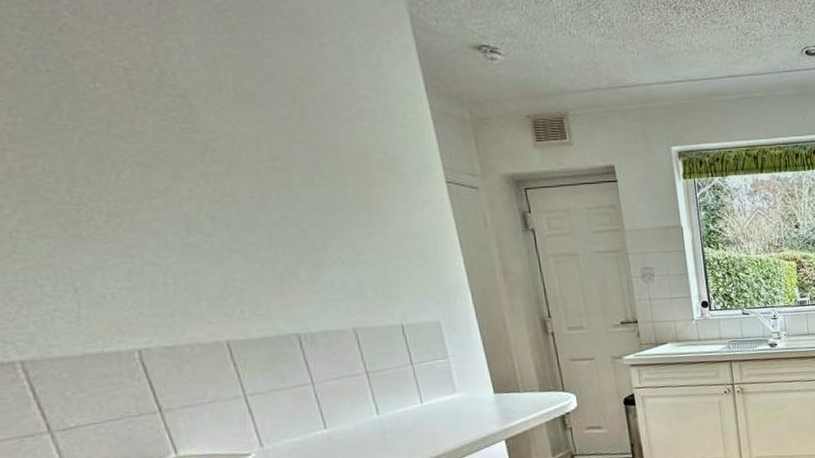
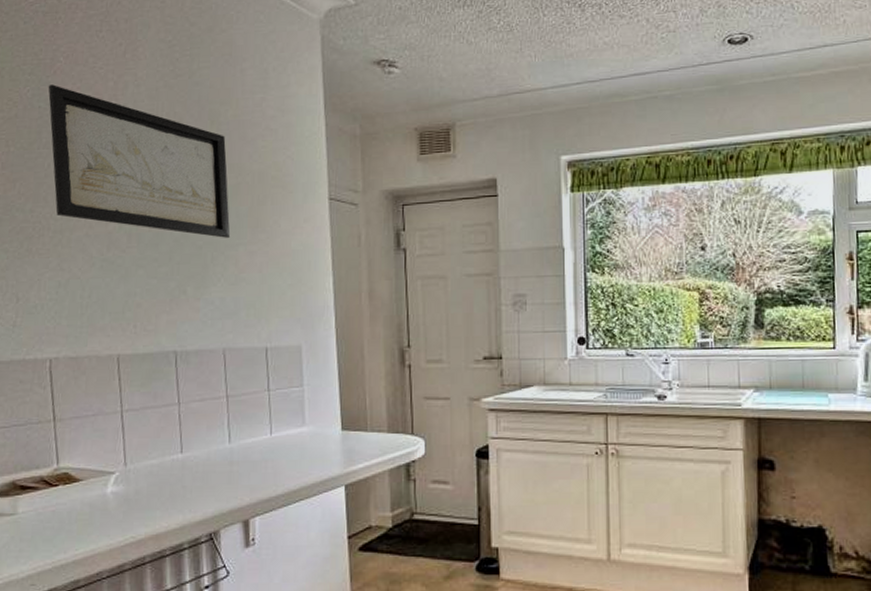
wall art: none [54,44,341,221] -> present [48,84,231,238]

